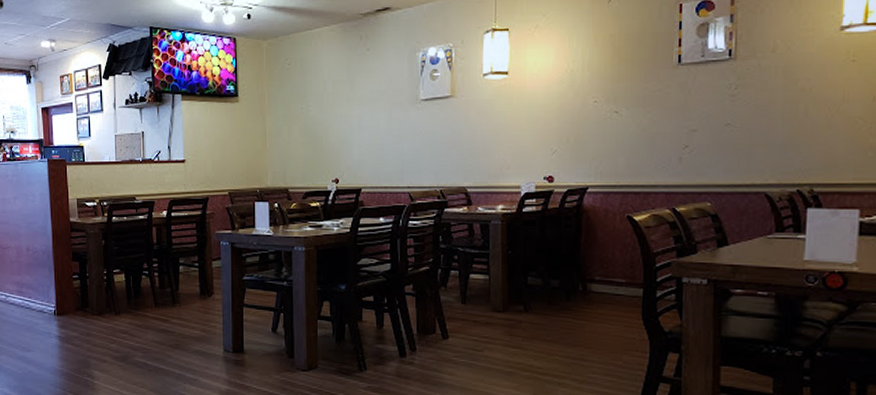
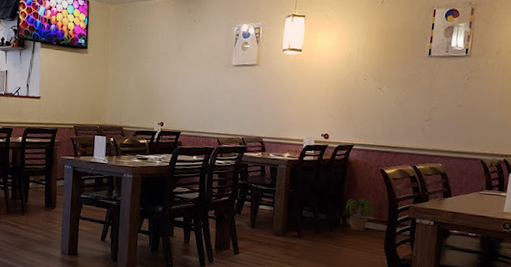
potted plant: none [583,255,627,298] -> present [344,198,376,231]

